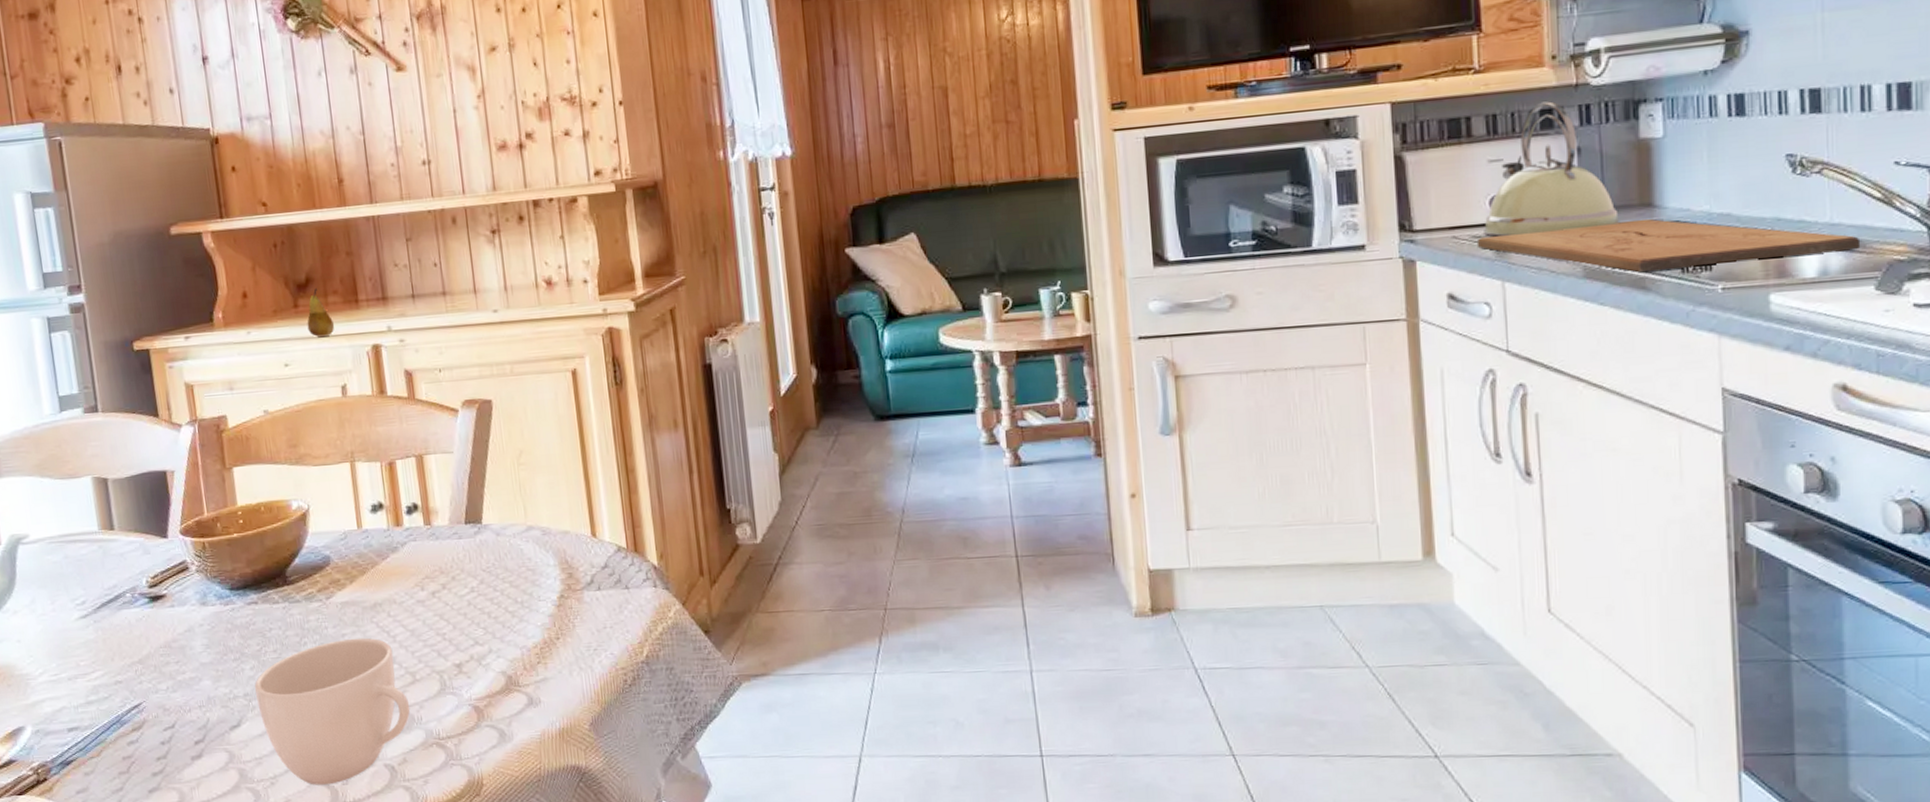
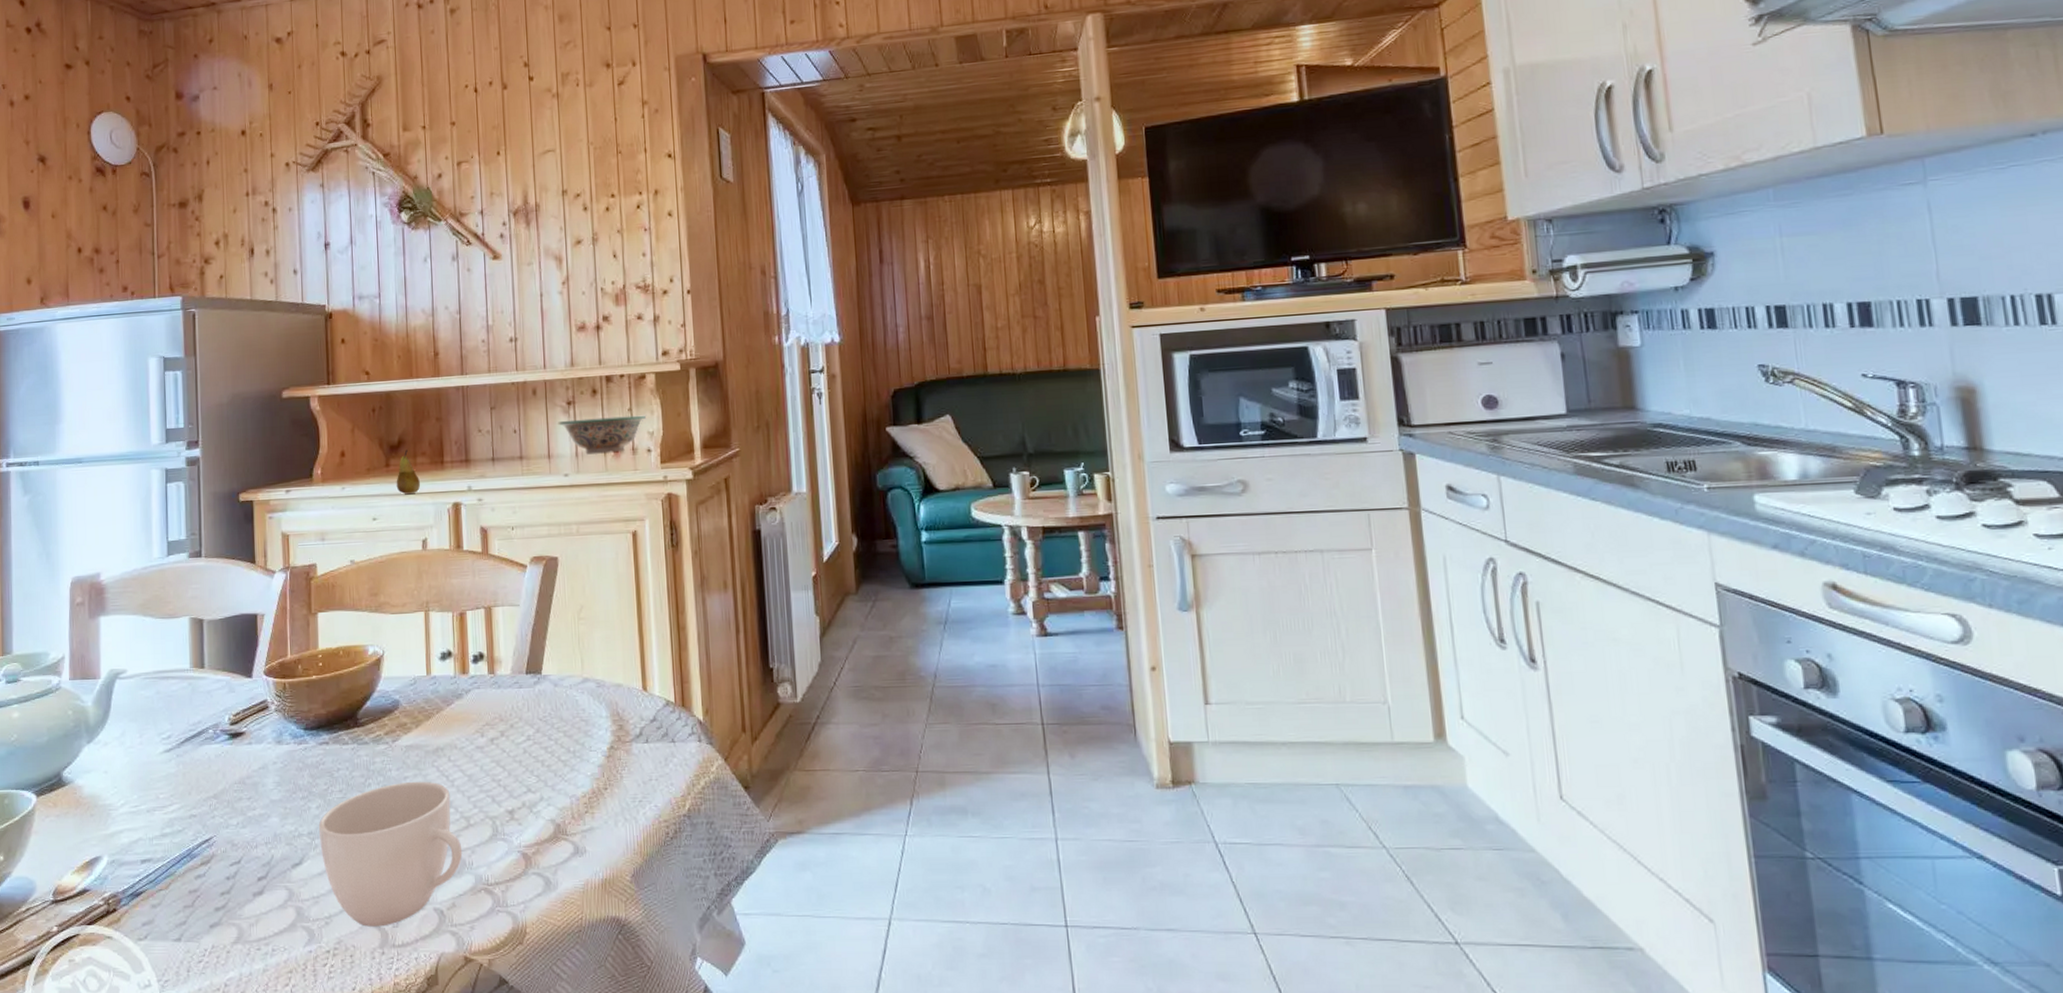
decorative bowl: none [482,242,581,288] -> present [558,415,647,455]
cutting board: present [1476,218,1861,273] -> none [1471,420,1838,471]
kettle: present [1482,101,1621,237] -> none [1476,311,1606,434]

